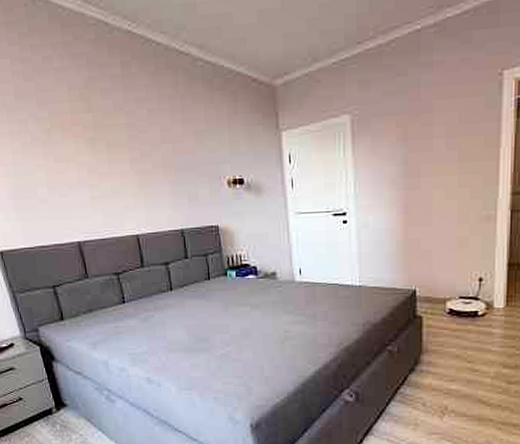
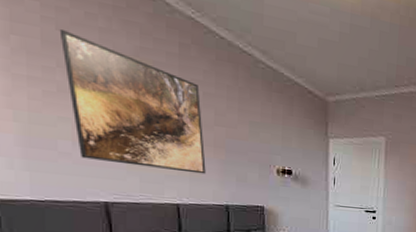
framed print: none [26,80,159,202] -> present [59,29,206,174]

